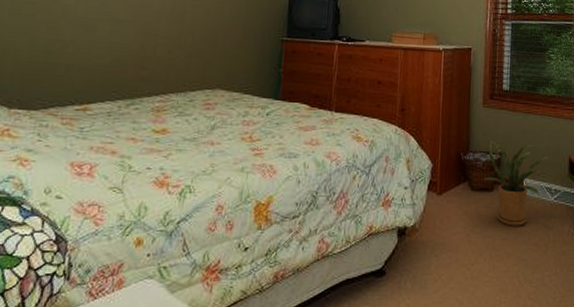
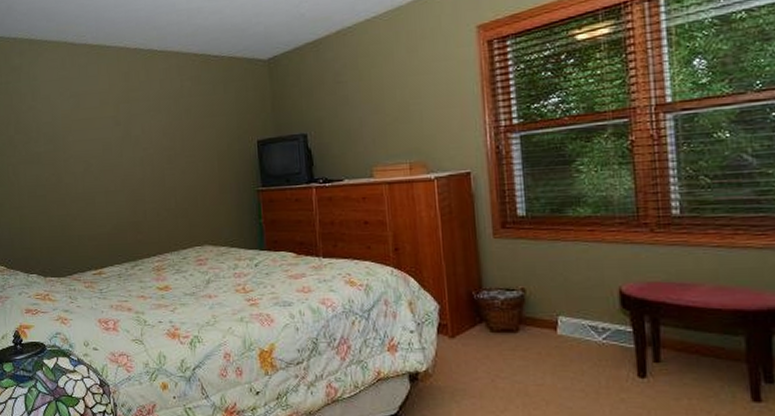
house plant: present [484,139,551,226] -> none [505,274,593,370]

